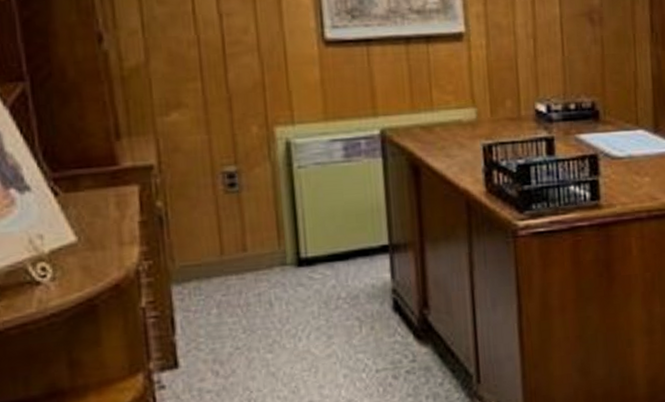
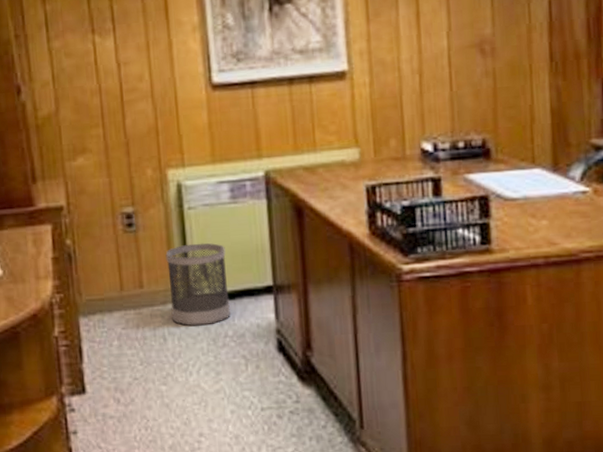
wastebasket: none [272,202,344,290] -> present [165,242,230,327]

